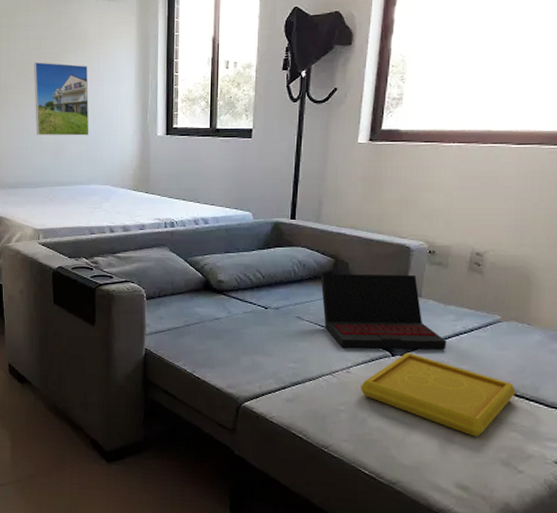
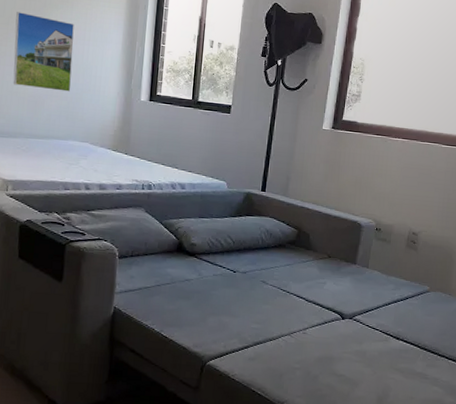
laptop: present [320,274,447,350] -> none [284,243,387,315]
serving tray: present [361,352,517,437] -> none [314,316,439,391]

